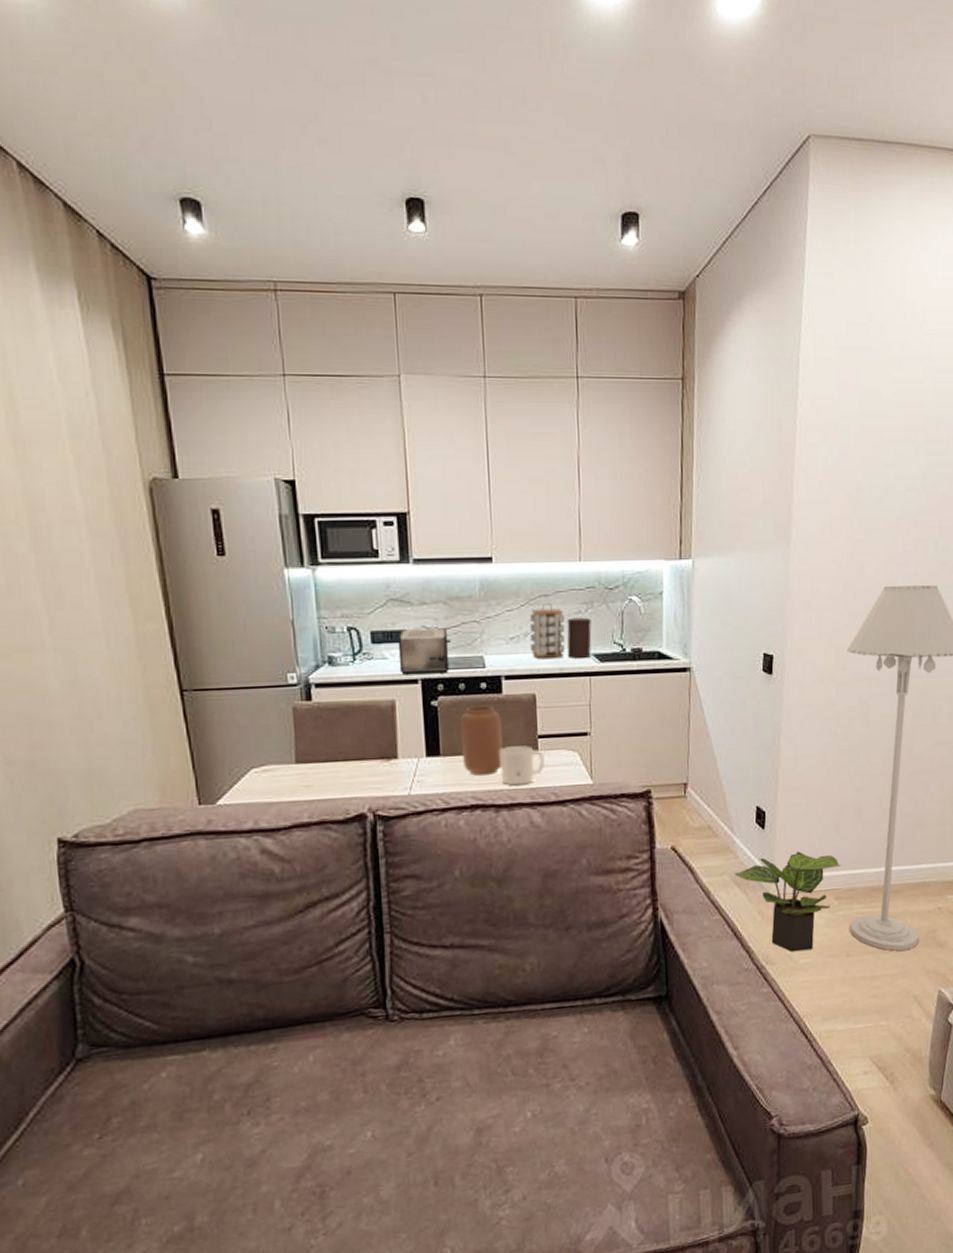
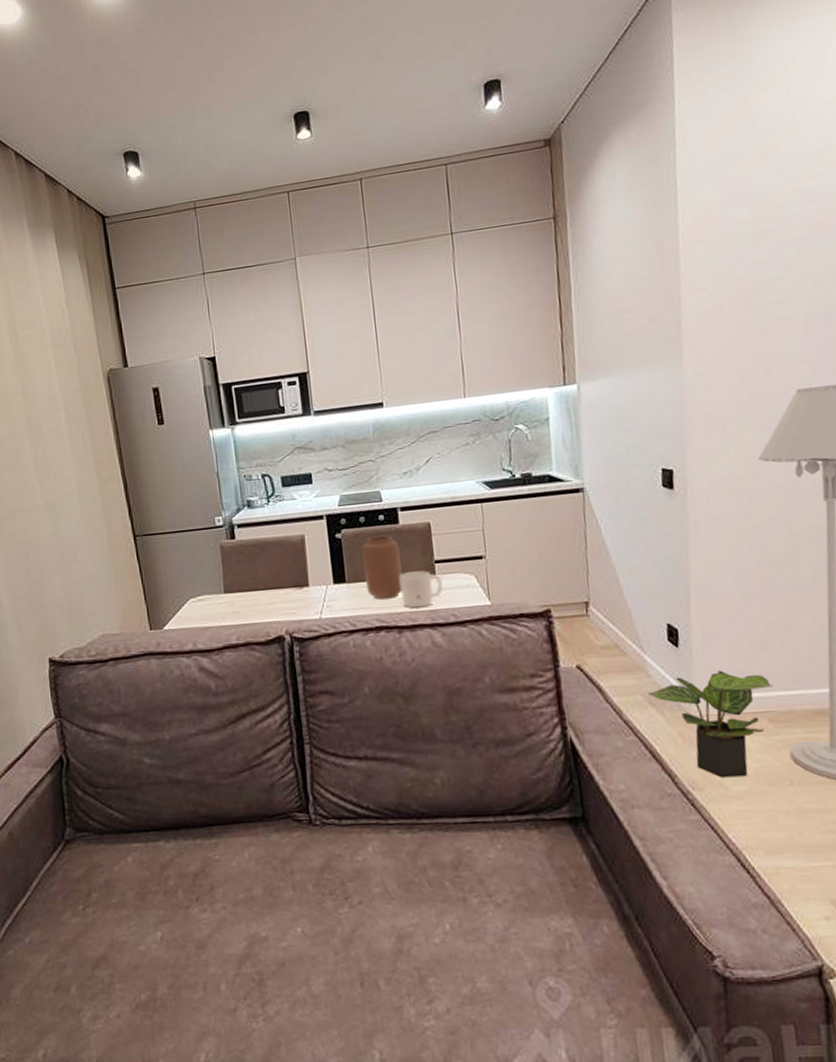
toaster: present [397,628,452,675] -> none [303,469,351,513]
spice rack: present [529,602,566,659] -> none [419,438,456,490]
canister: present [566,617,592,658] -> none [455,448,481,488]

